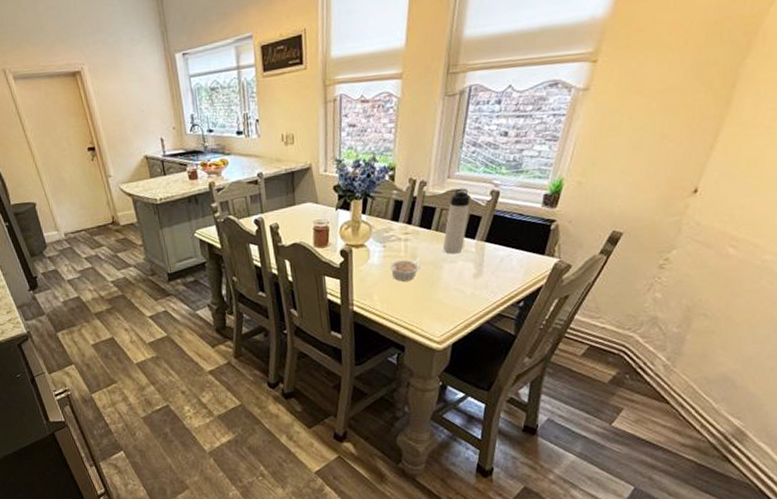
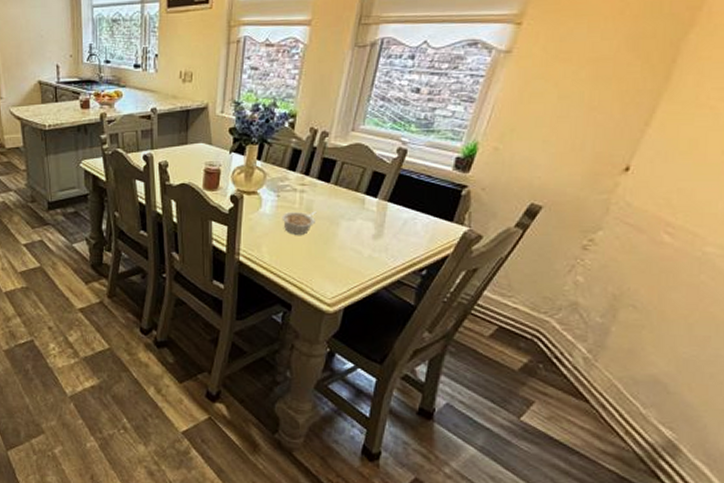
thermos bottle: present [443,188,471,254] -> none [342,142,375,211]

